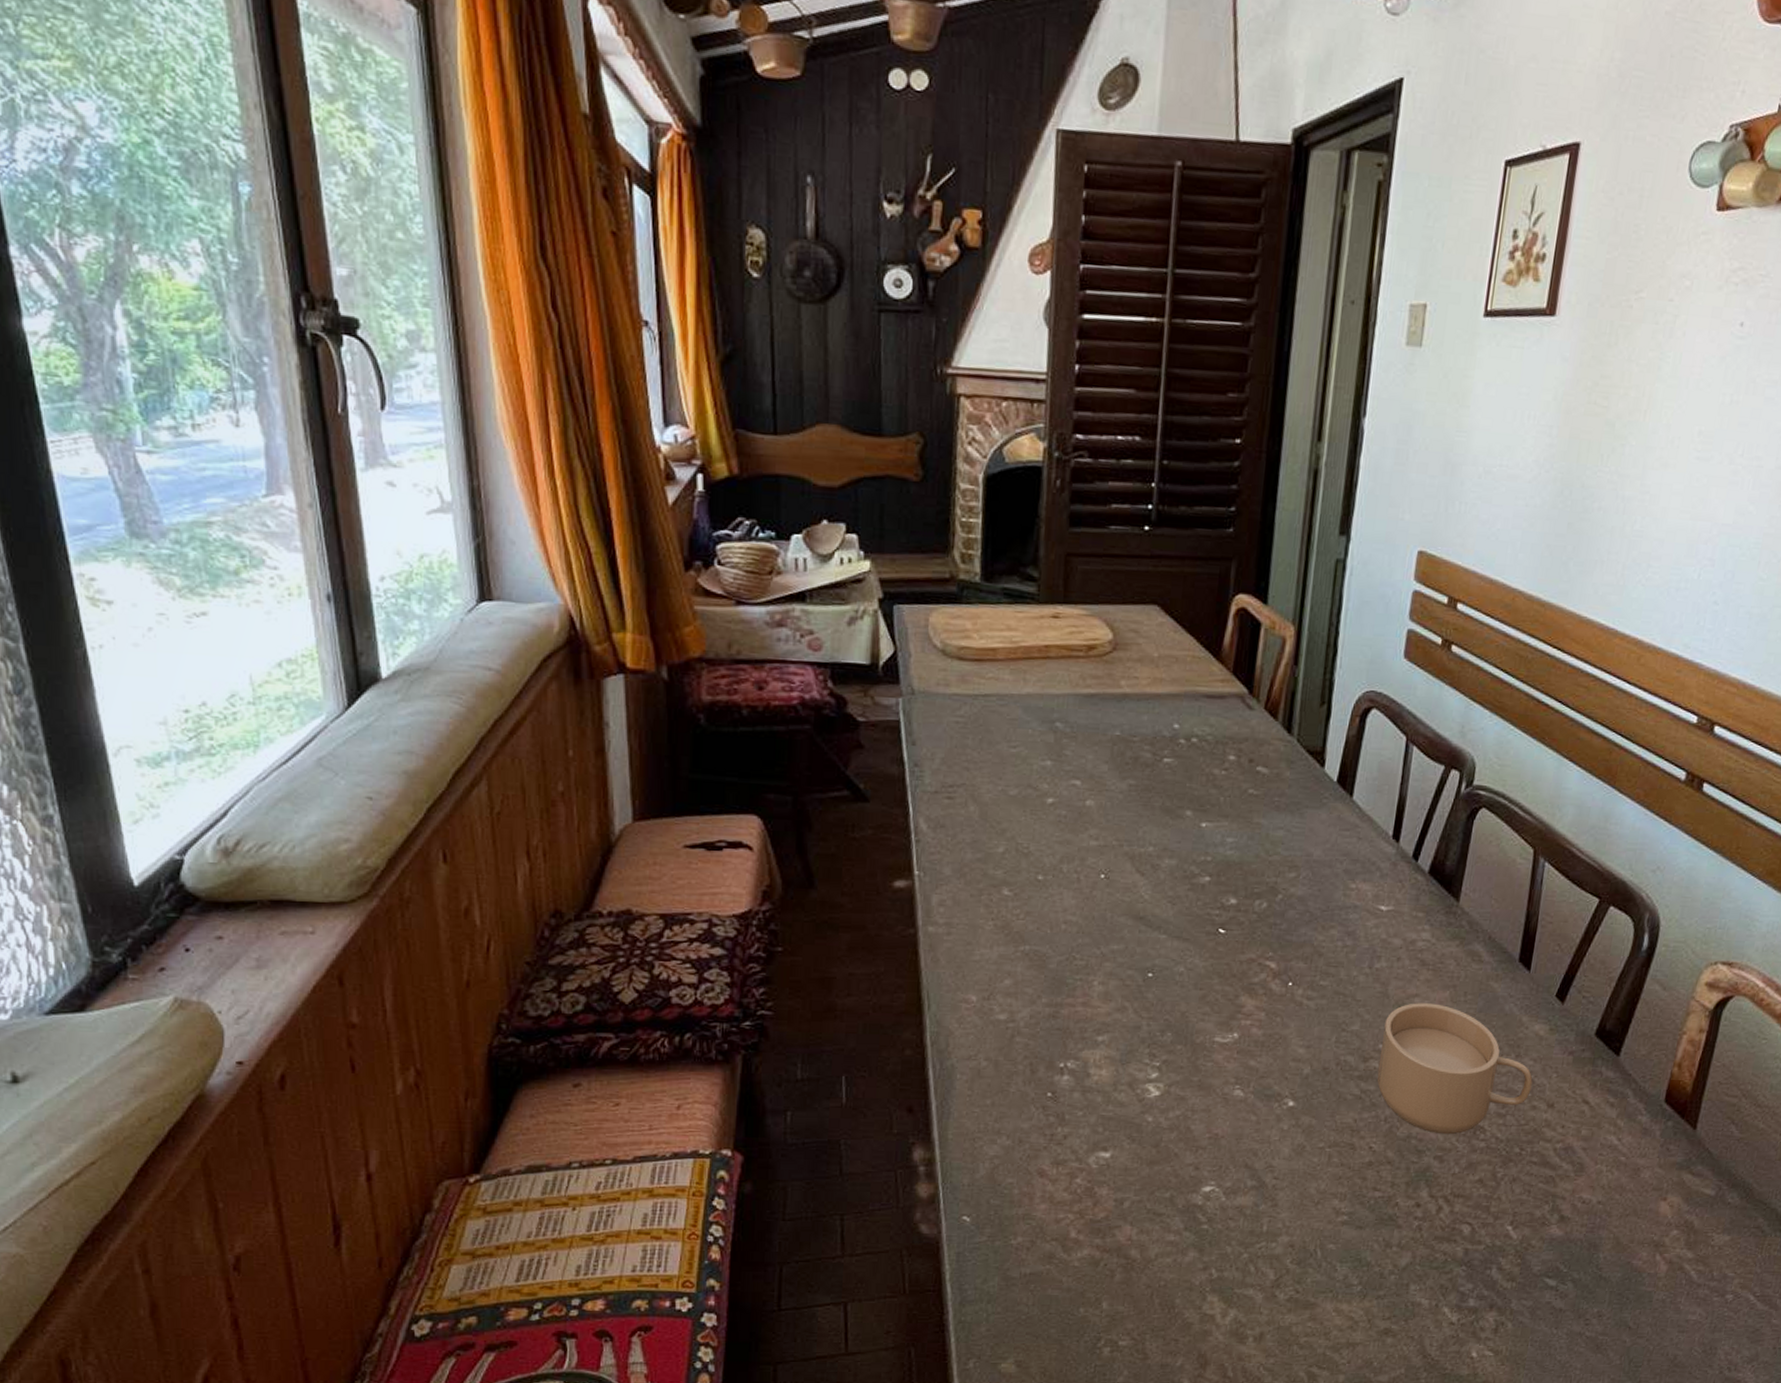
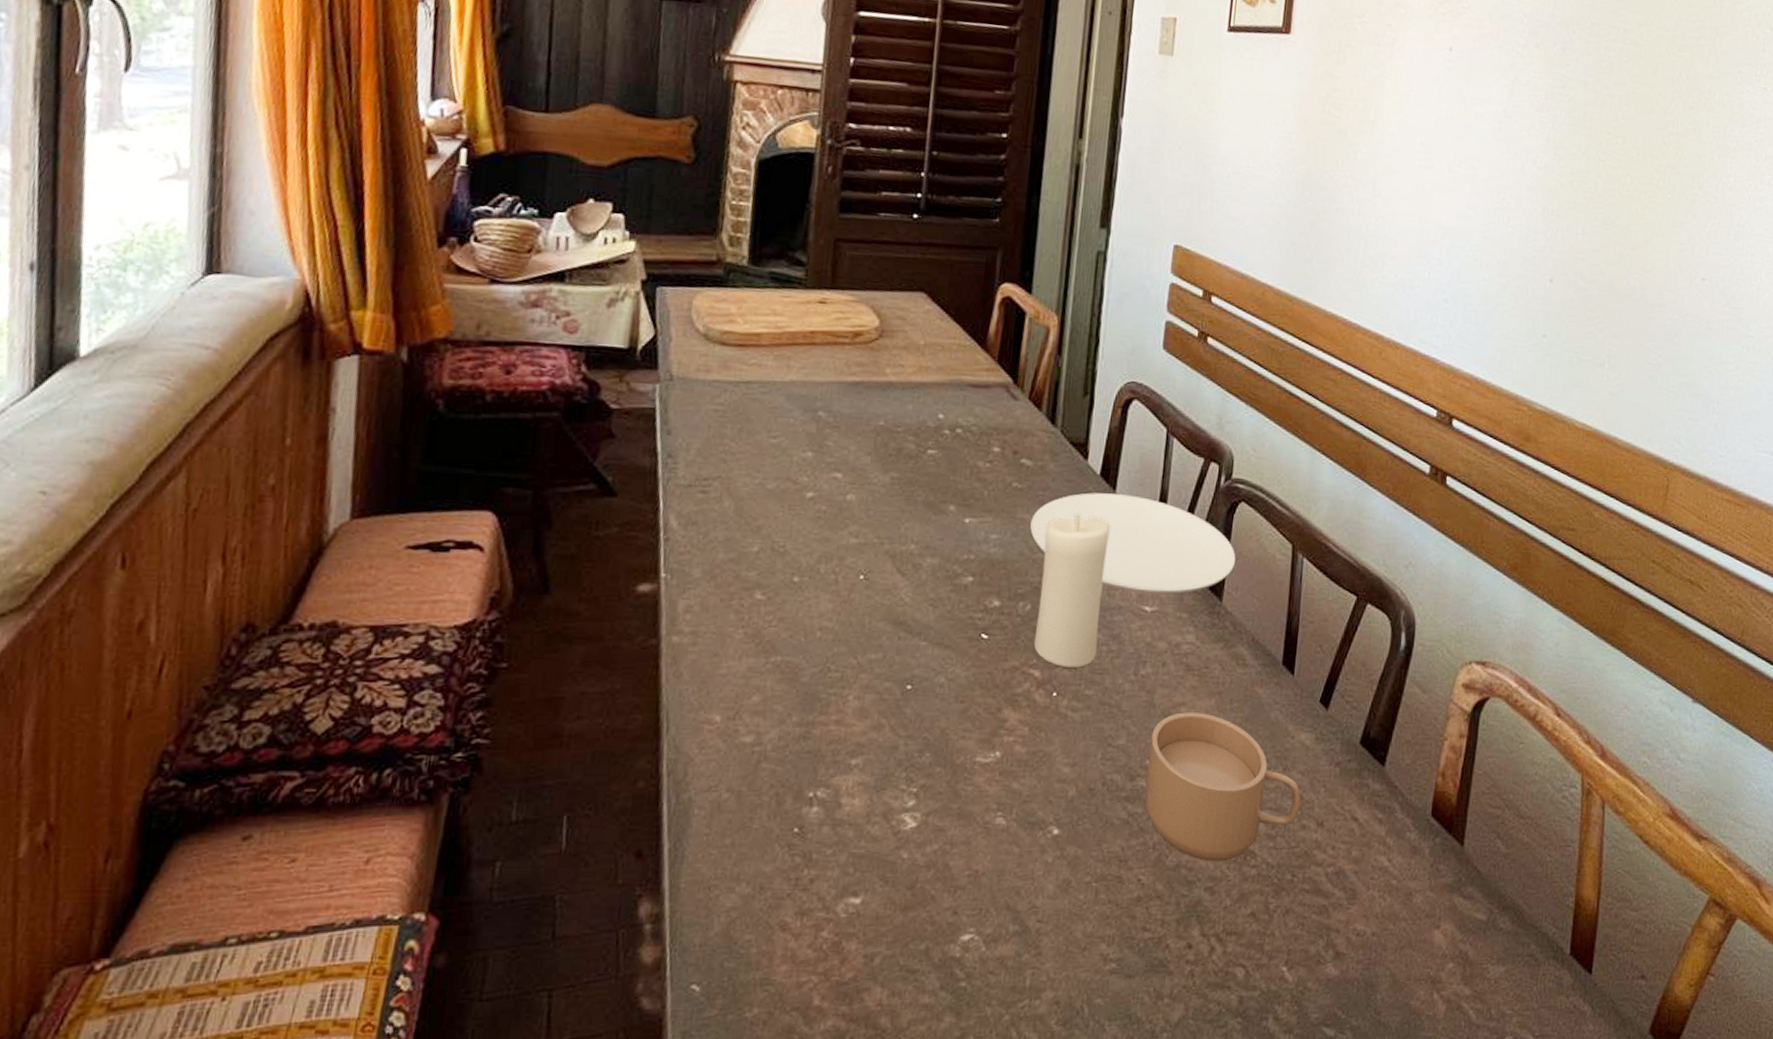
plate: none [1266,799,1475,896] -> present [1030,492,1236,595]
candle: none [1269,817,1347,961] -> present [1033,512,1111,668]

